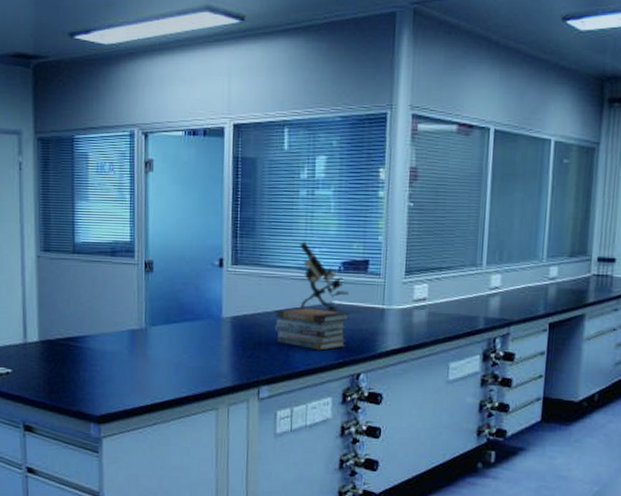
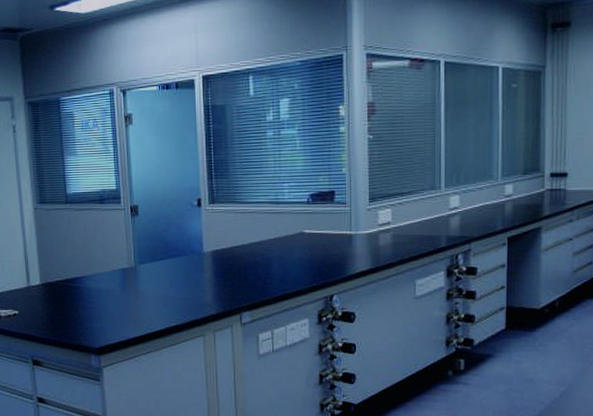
book stack: present [275,307,350,351] -> none [252,238,321,277]
microscope: present [300,241,349,312] -> none [270,178,318,240]

